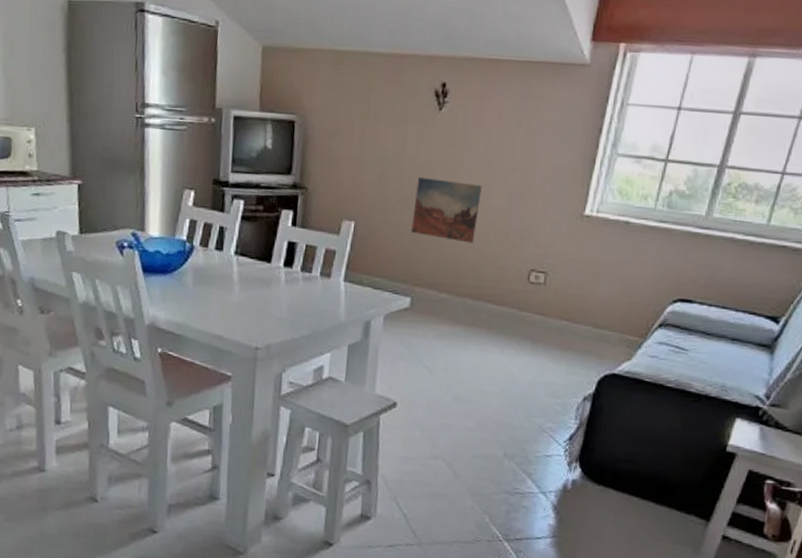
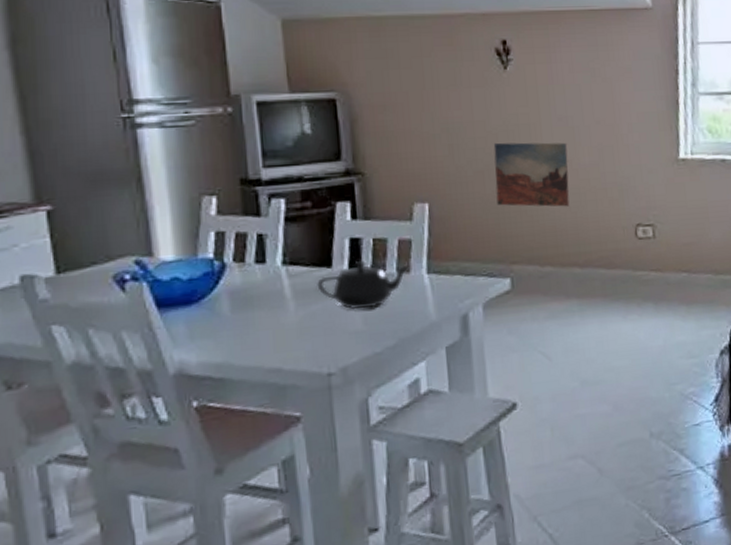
teapot: none [257,262,332,302] -> present [317,261,411,310]

